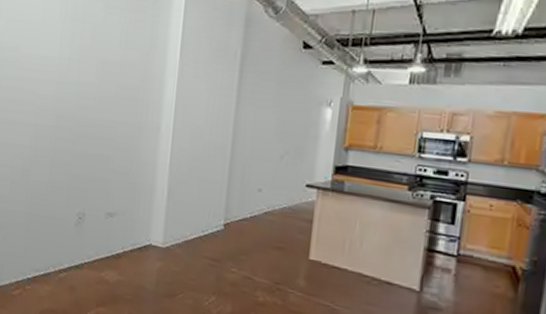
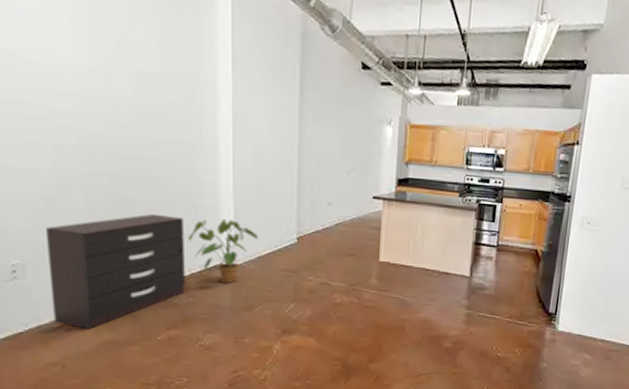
dresser: none [12,189,123,295] -> present [46,213,185,329]
house plant: none [125,198,188,266] -> present [189,219,259,283]

